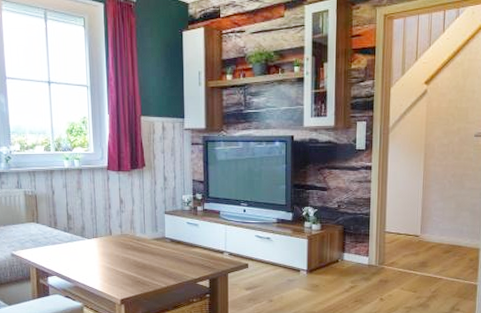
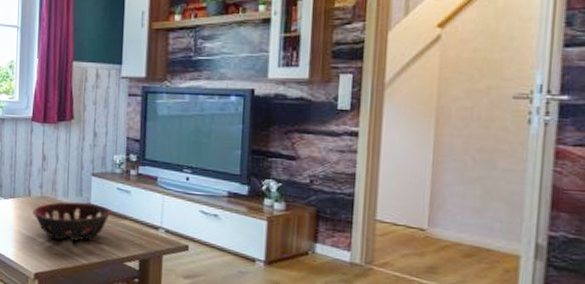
decorative bowl: none [115,237,184,270] -> present [32,201,111,242]

